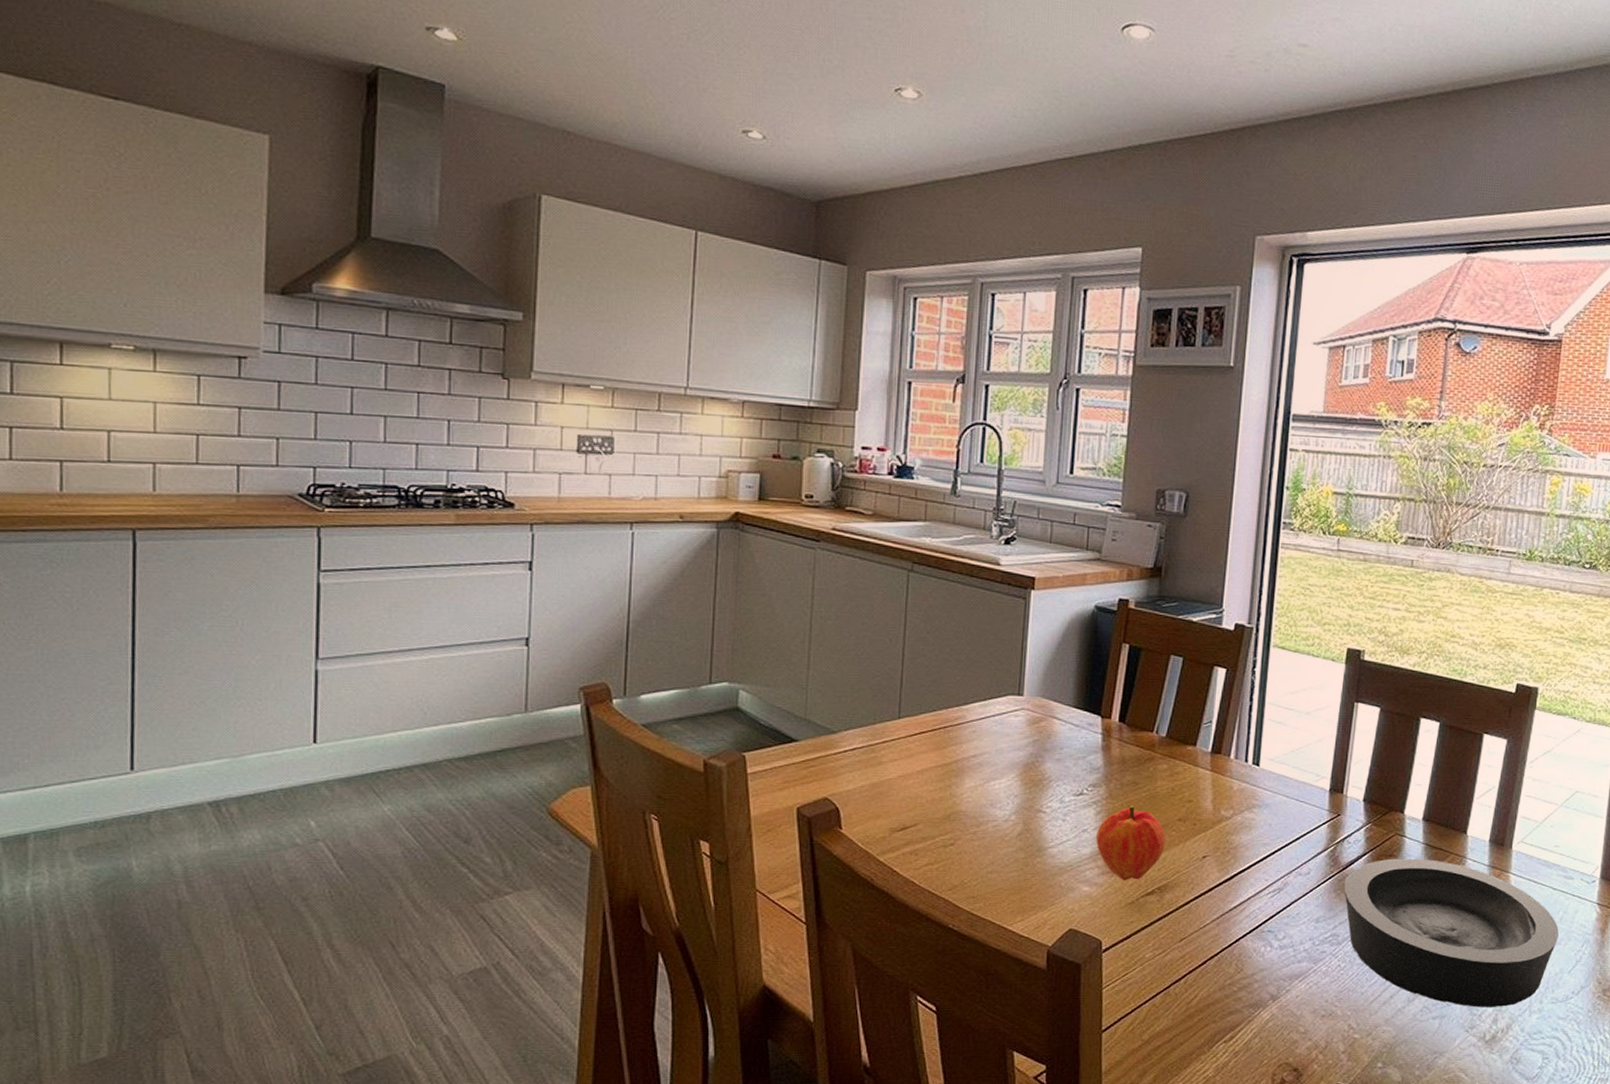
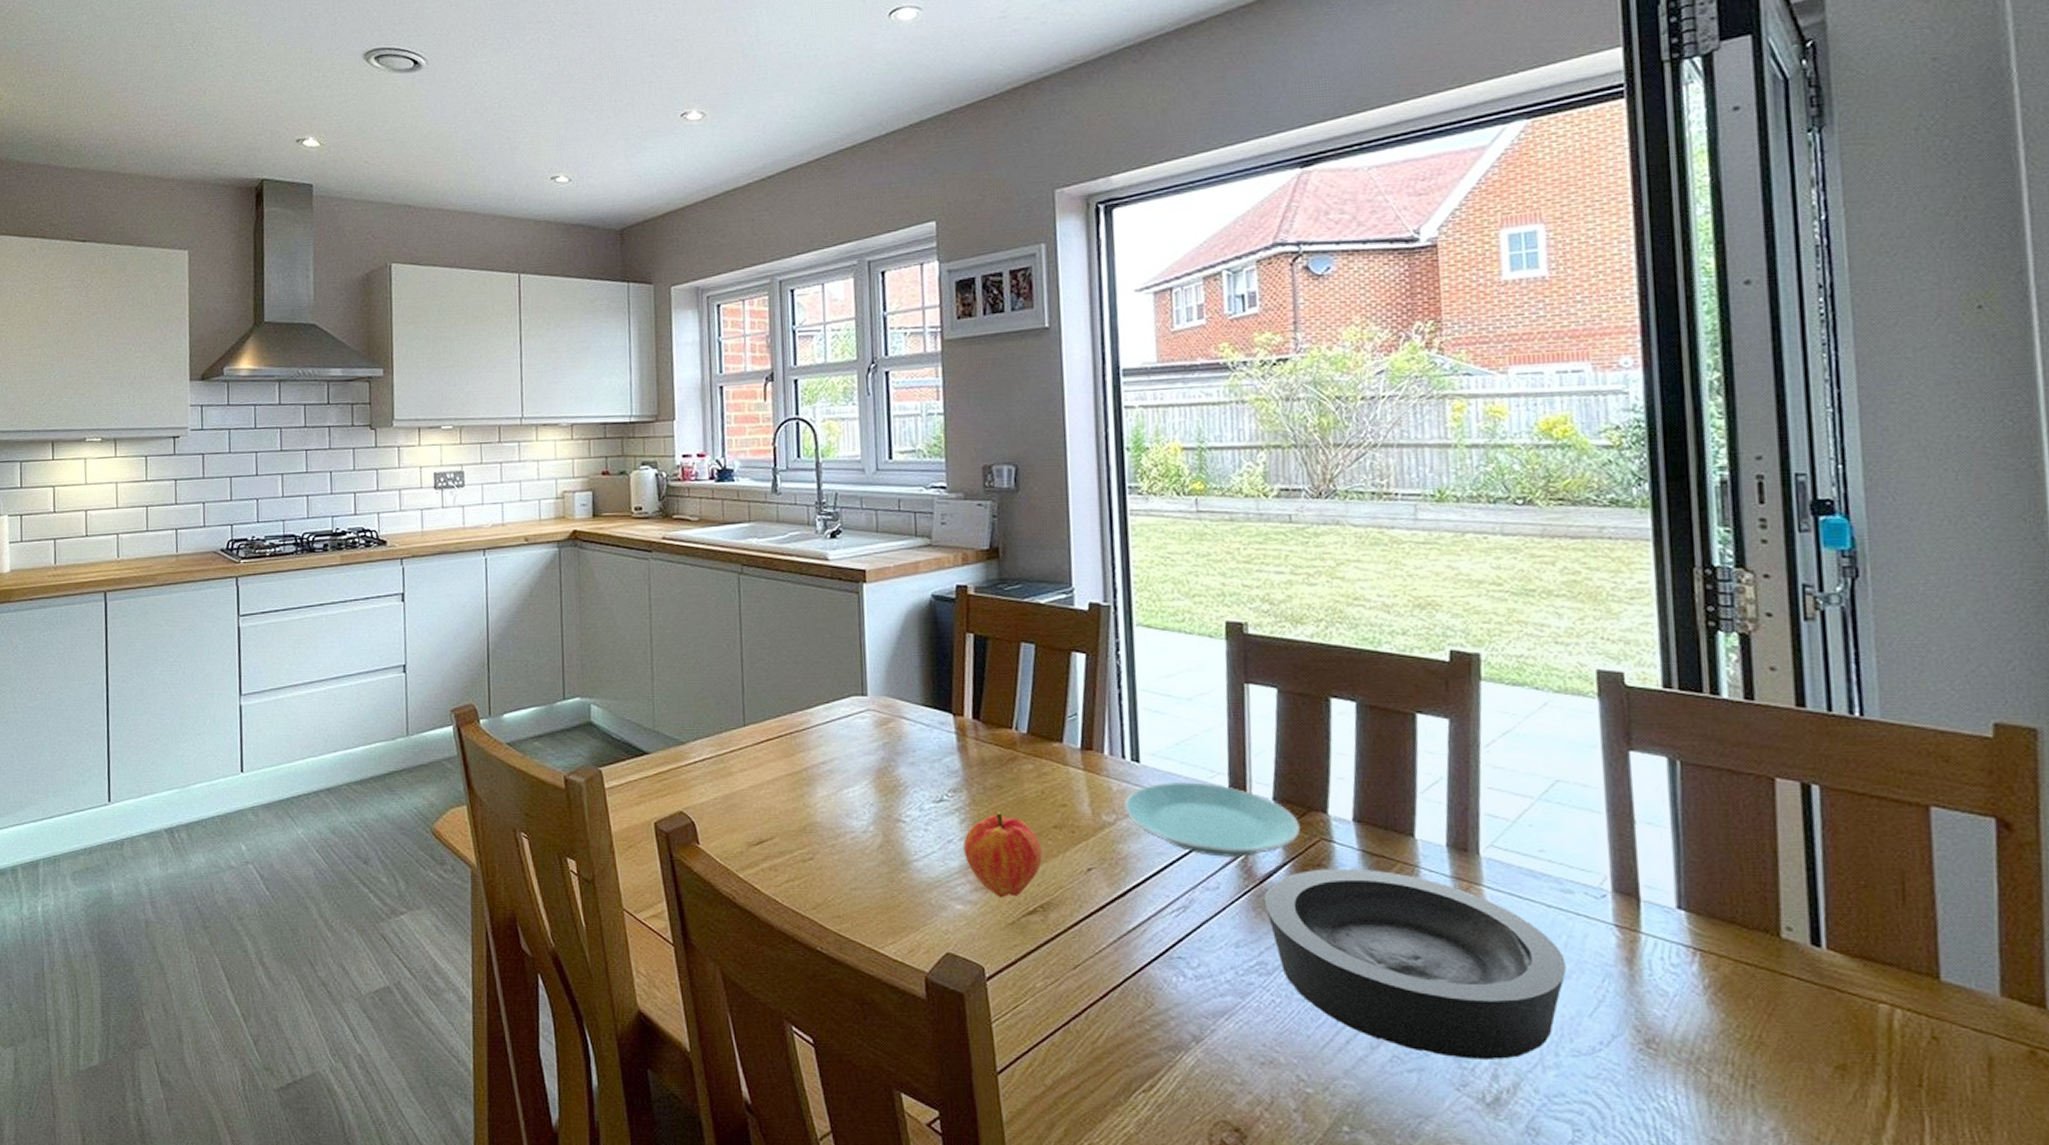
plate: none [1241,783,1382,849] -> present [1124,781,1301,858]

